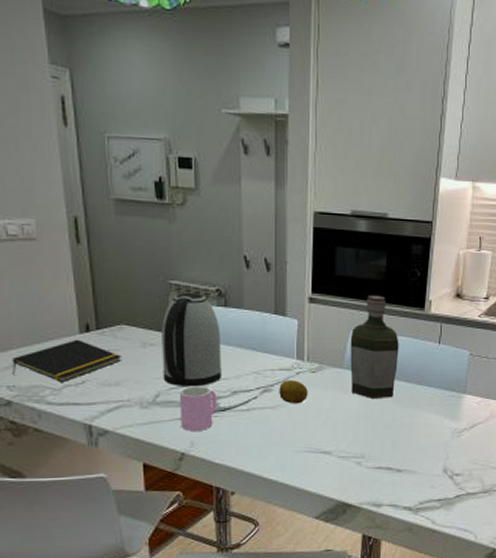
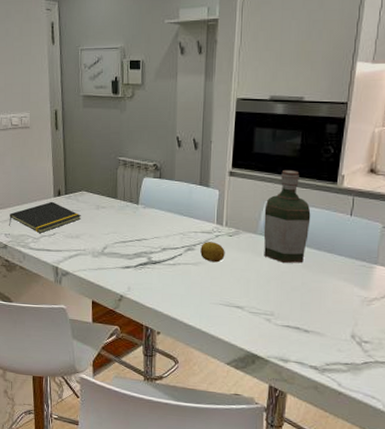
kettle: present [161,293,221,387] -> none [110,167,155,243]
cup: present [179,386,217,432] -> none [121,242,150,279]

